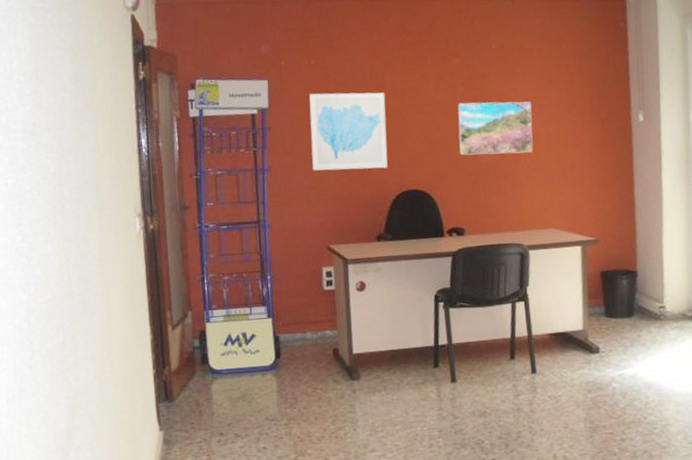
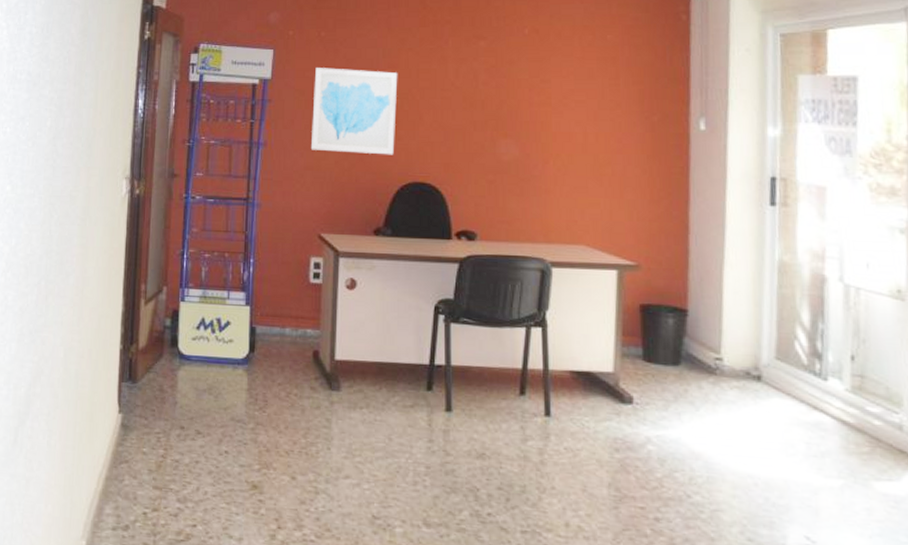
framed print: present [457,101,533,156] -> none [476,90,567,155]

